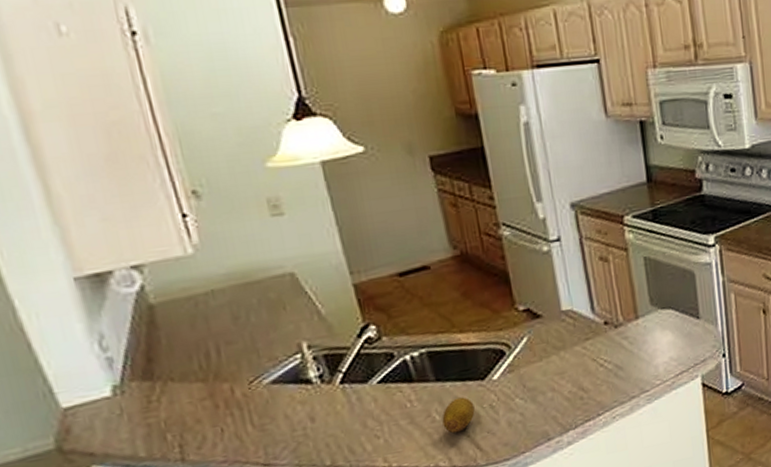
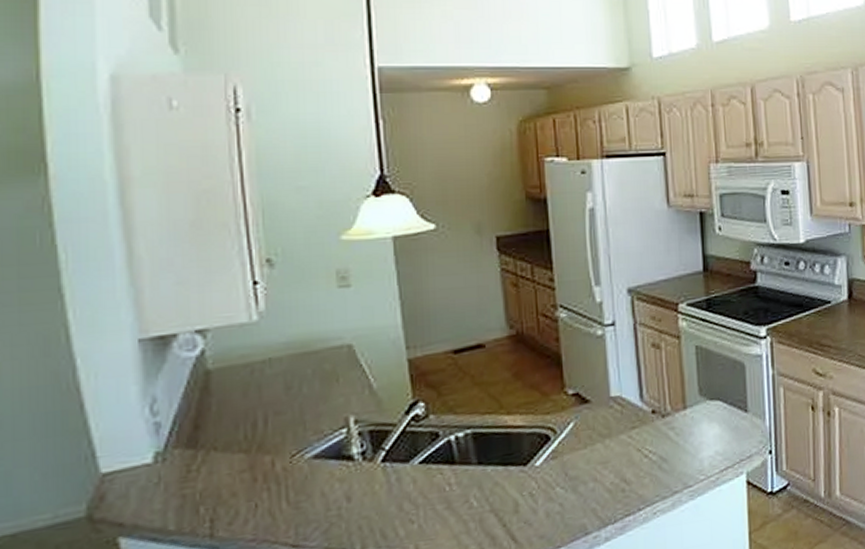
fruit: present [442,397,475,434] -> none [479,483,514,522]

